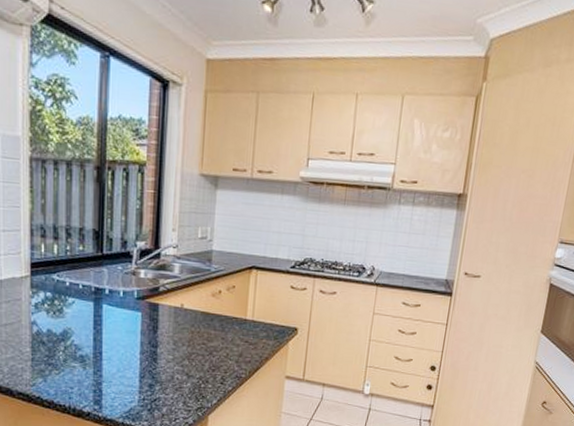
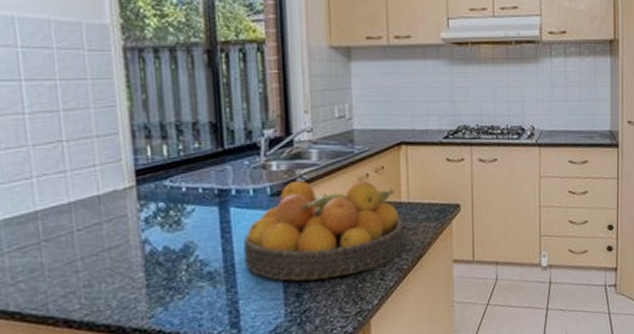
fruit bowl: none [111,289,247,376] -> present [243,181,405,281]

